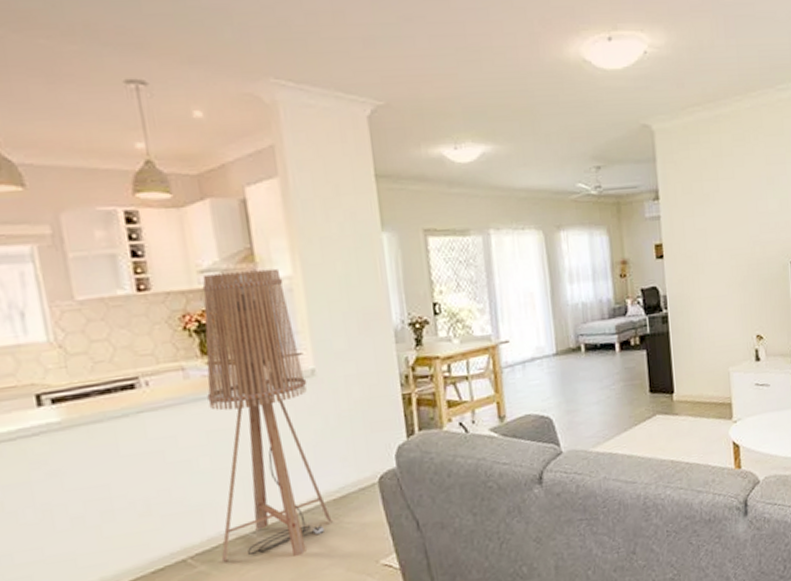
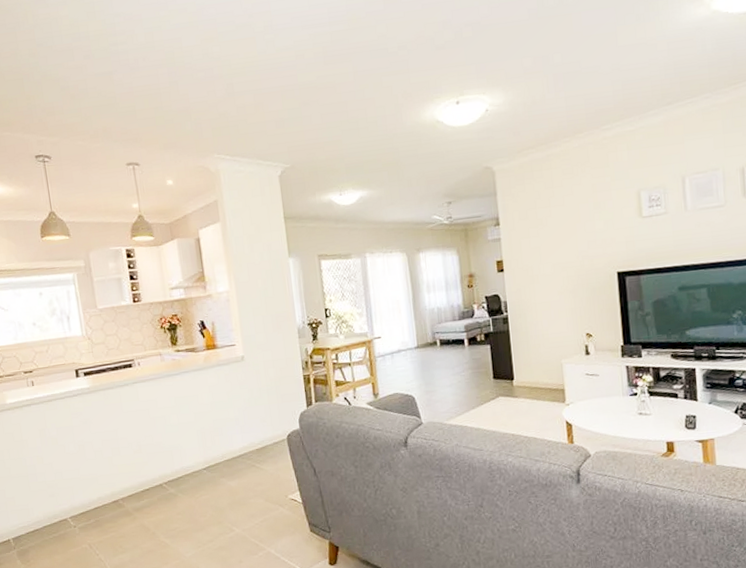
floor lamp: present [202,268,333,562] -> none [172,285,256,488]

